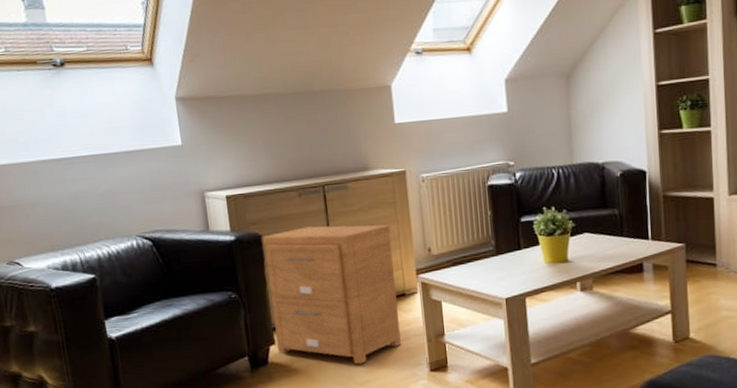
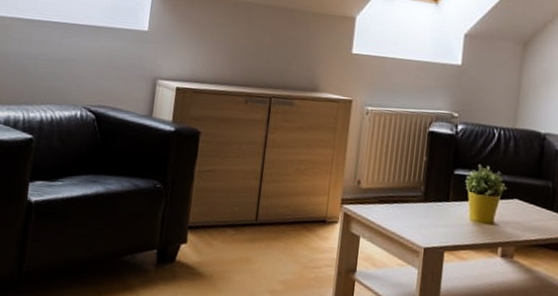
nightstand: present [263,224,401,364] -> none [188,133,326,283]

